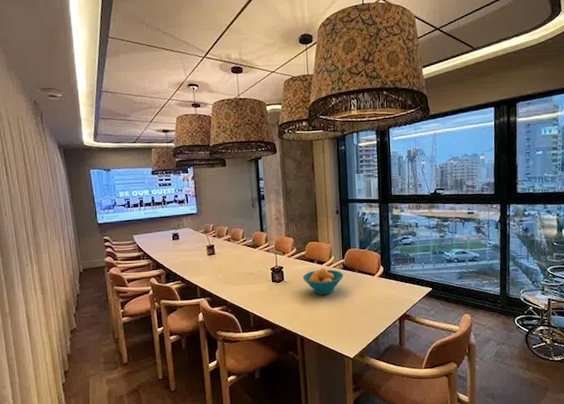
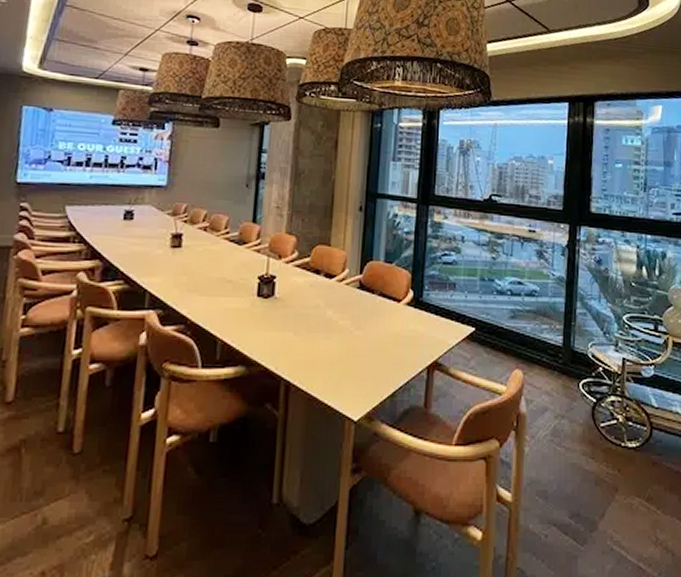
fruit bowl: present [302,268,344,296] -> none [301,284,359,324]

